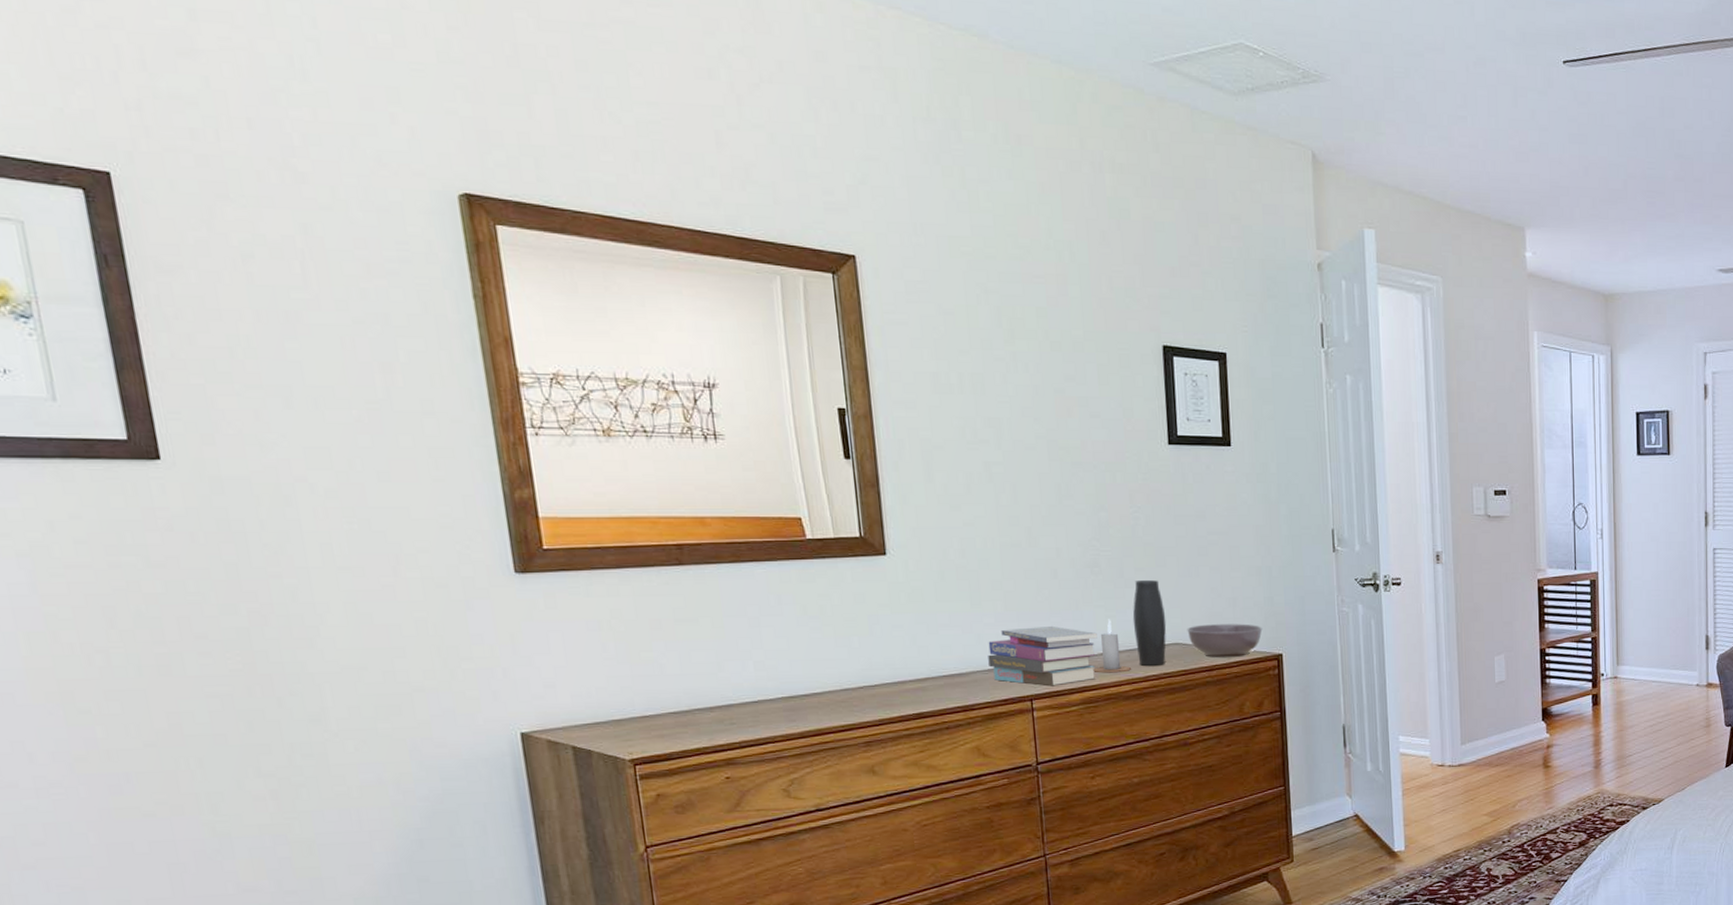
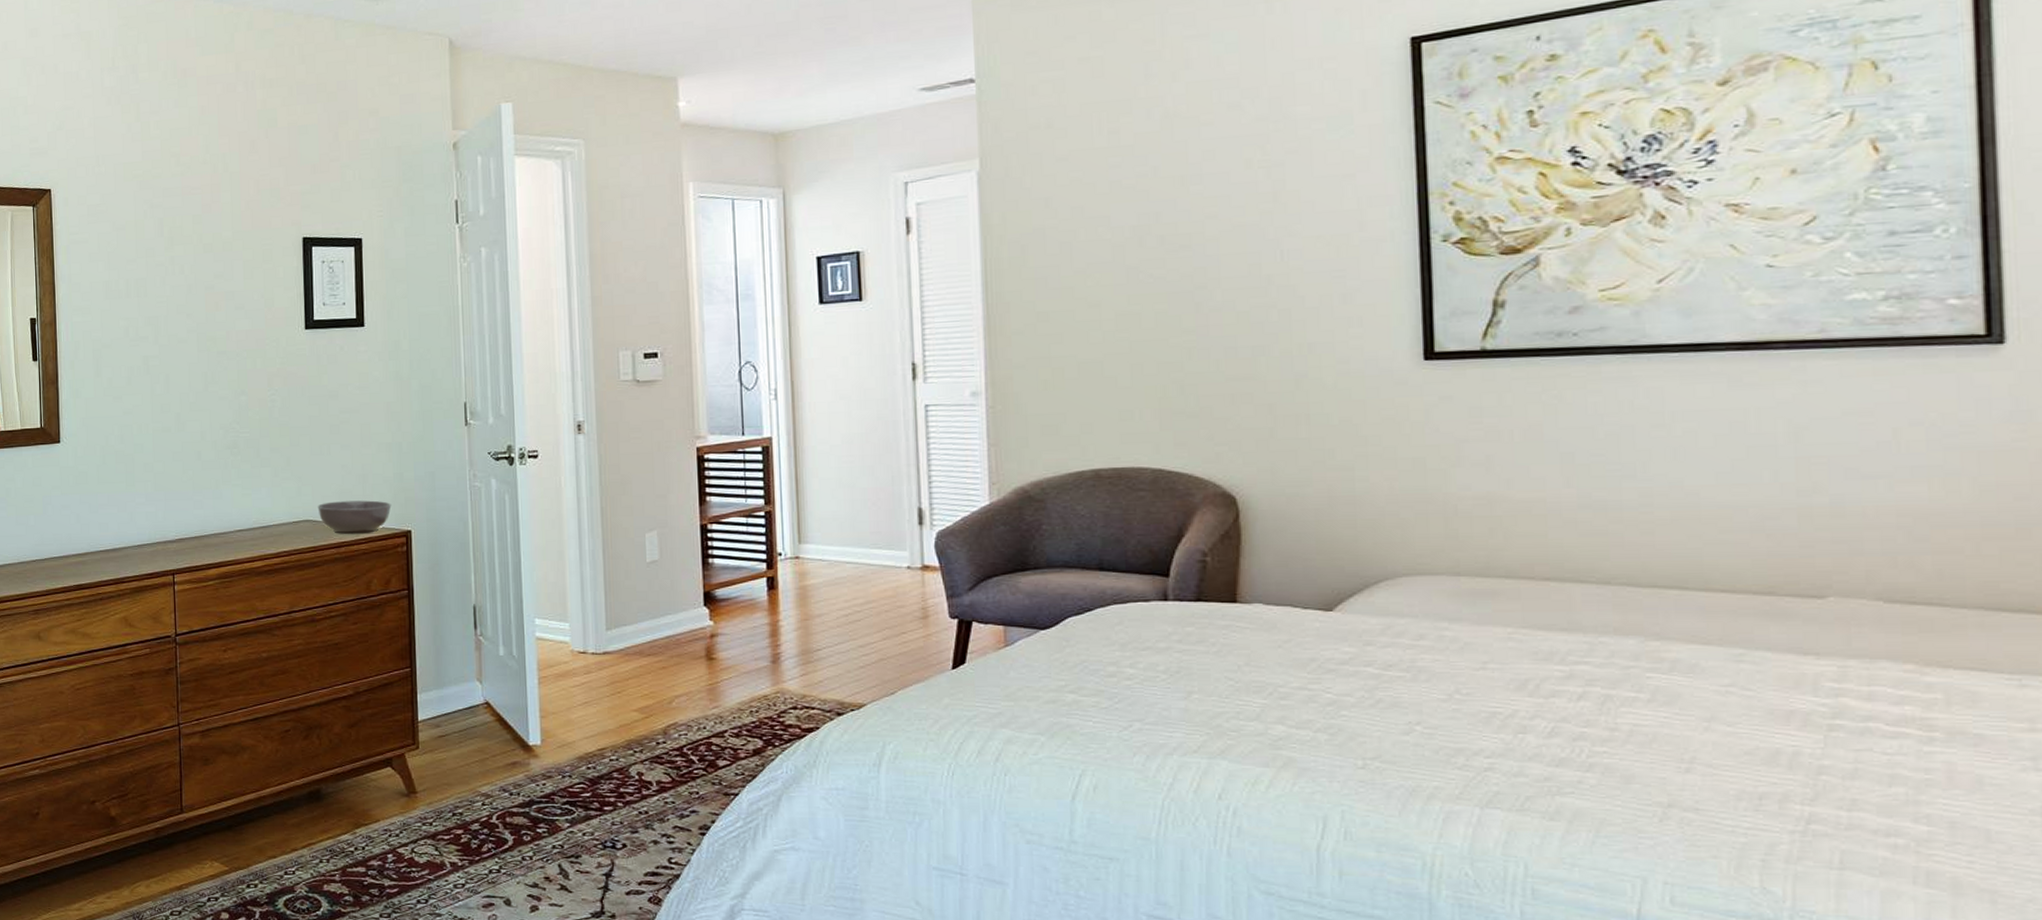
books: present [988,625,1097,687] -> none [138,504,234,562]
candle: present [1093,619,1131,673] -> none [229,497,264,549]
vase: present [1132,580,1167,667] -> none [267,459,298,543]

